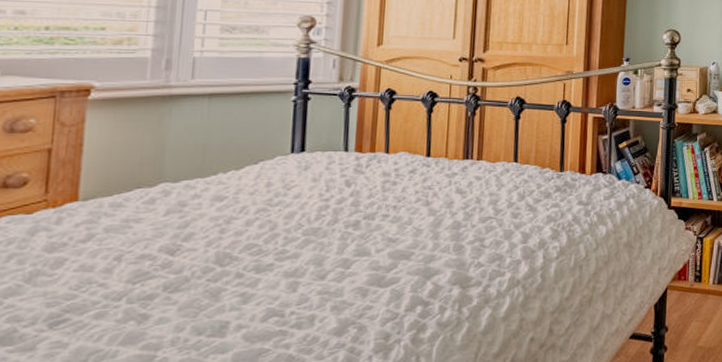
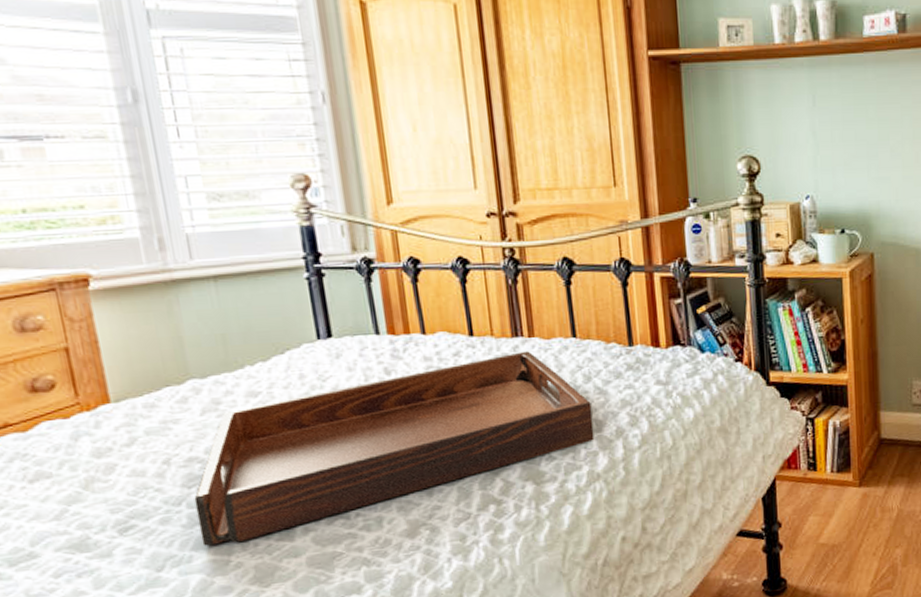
serving tray: none [132,172,521,341] -> present [194,351,595,546]

